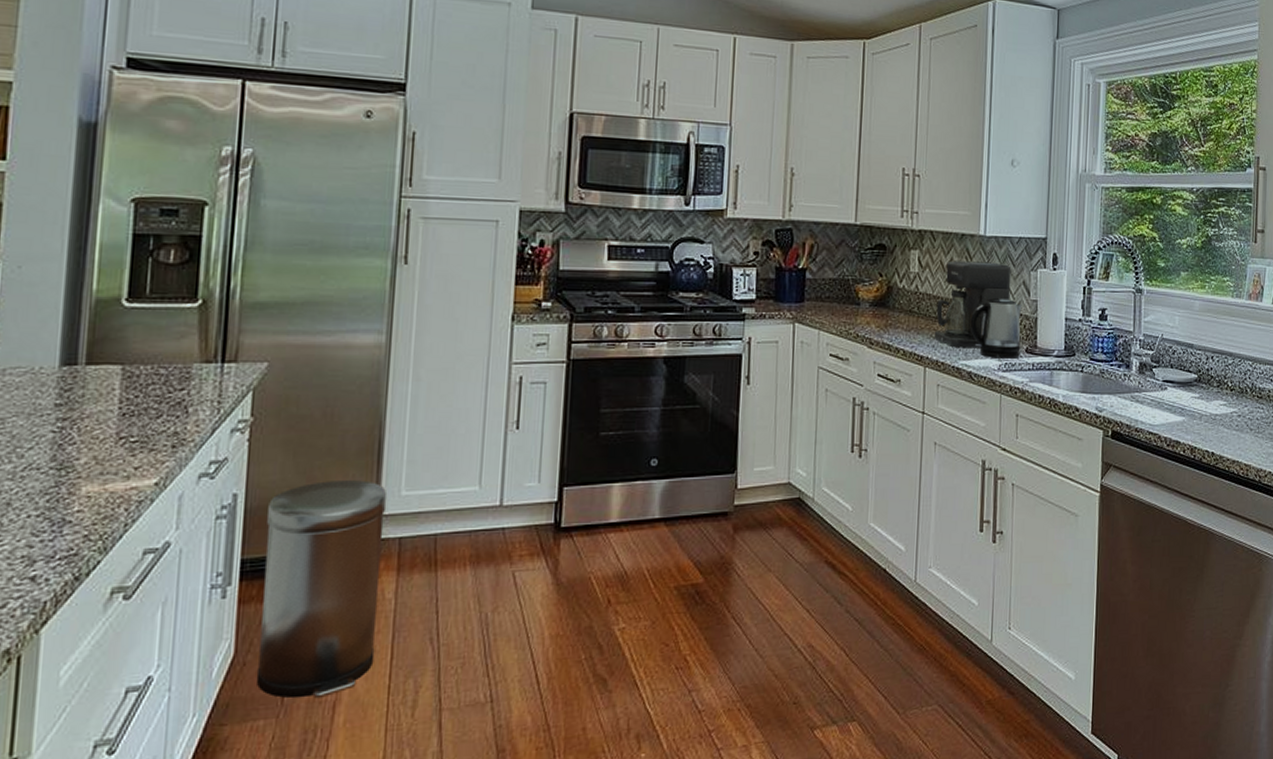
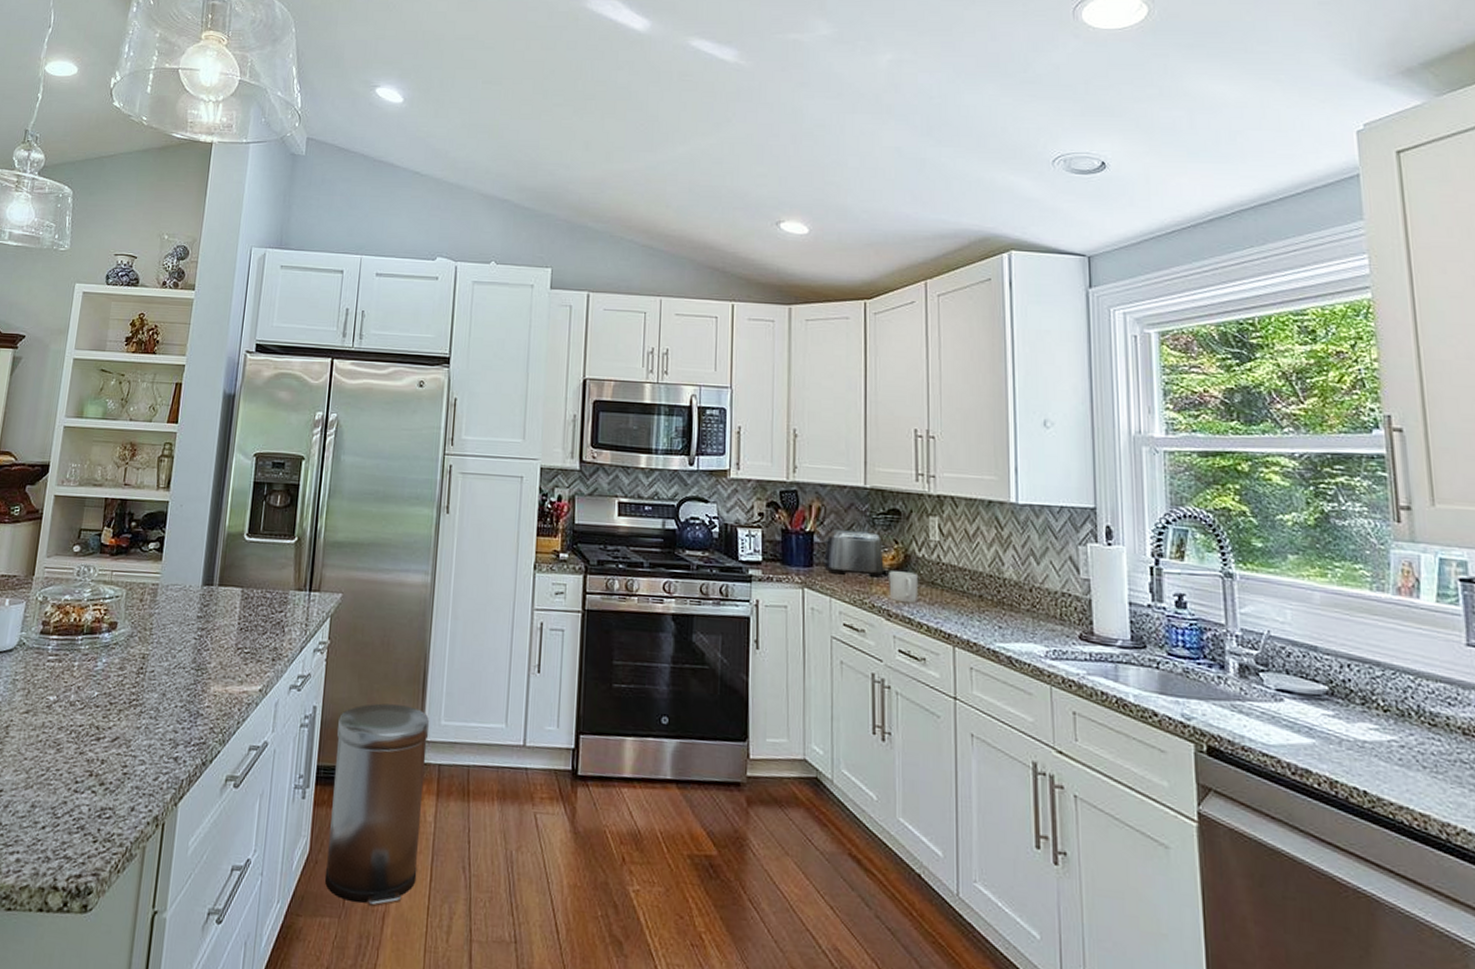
toaster: none [813,266,873,309] -> present [822,529,889,578]
mug: none [872,302,899,331] -> present [889,571,919,604]
coffee maker: present [934,260,1012,348] -> none [962,529,1054,630]
kettle: present [970,297,1023,359] -> none [1006,573,1072,646]

